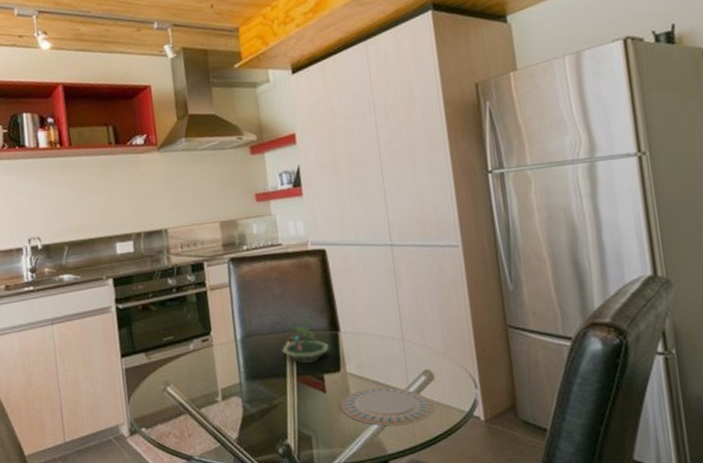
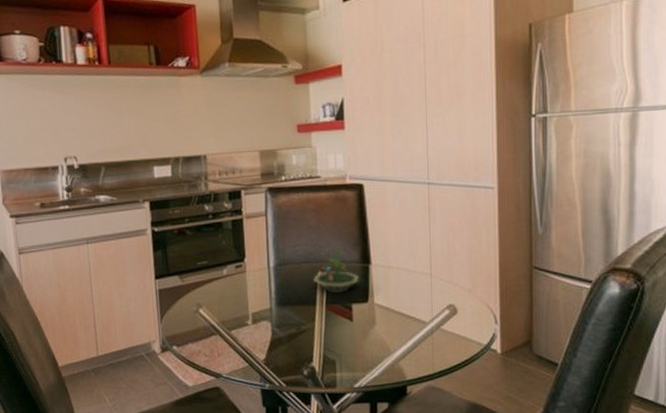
plate: present [341,387,434,426] -> none [366,319,454,355]

